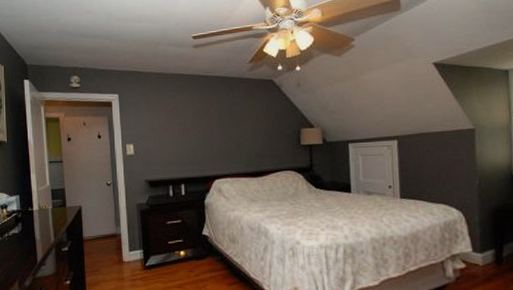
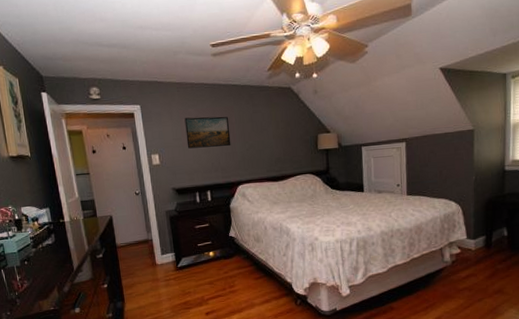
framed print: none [162,107,209,140] -> present [184,116,231,149]

